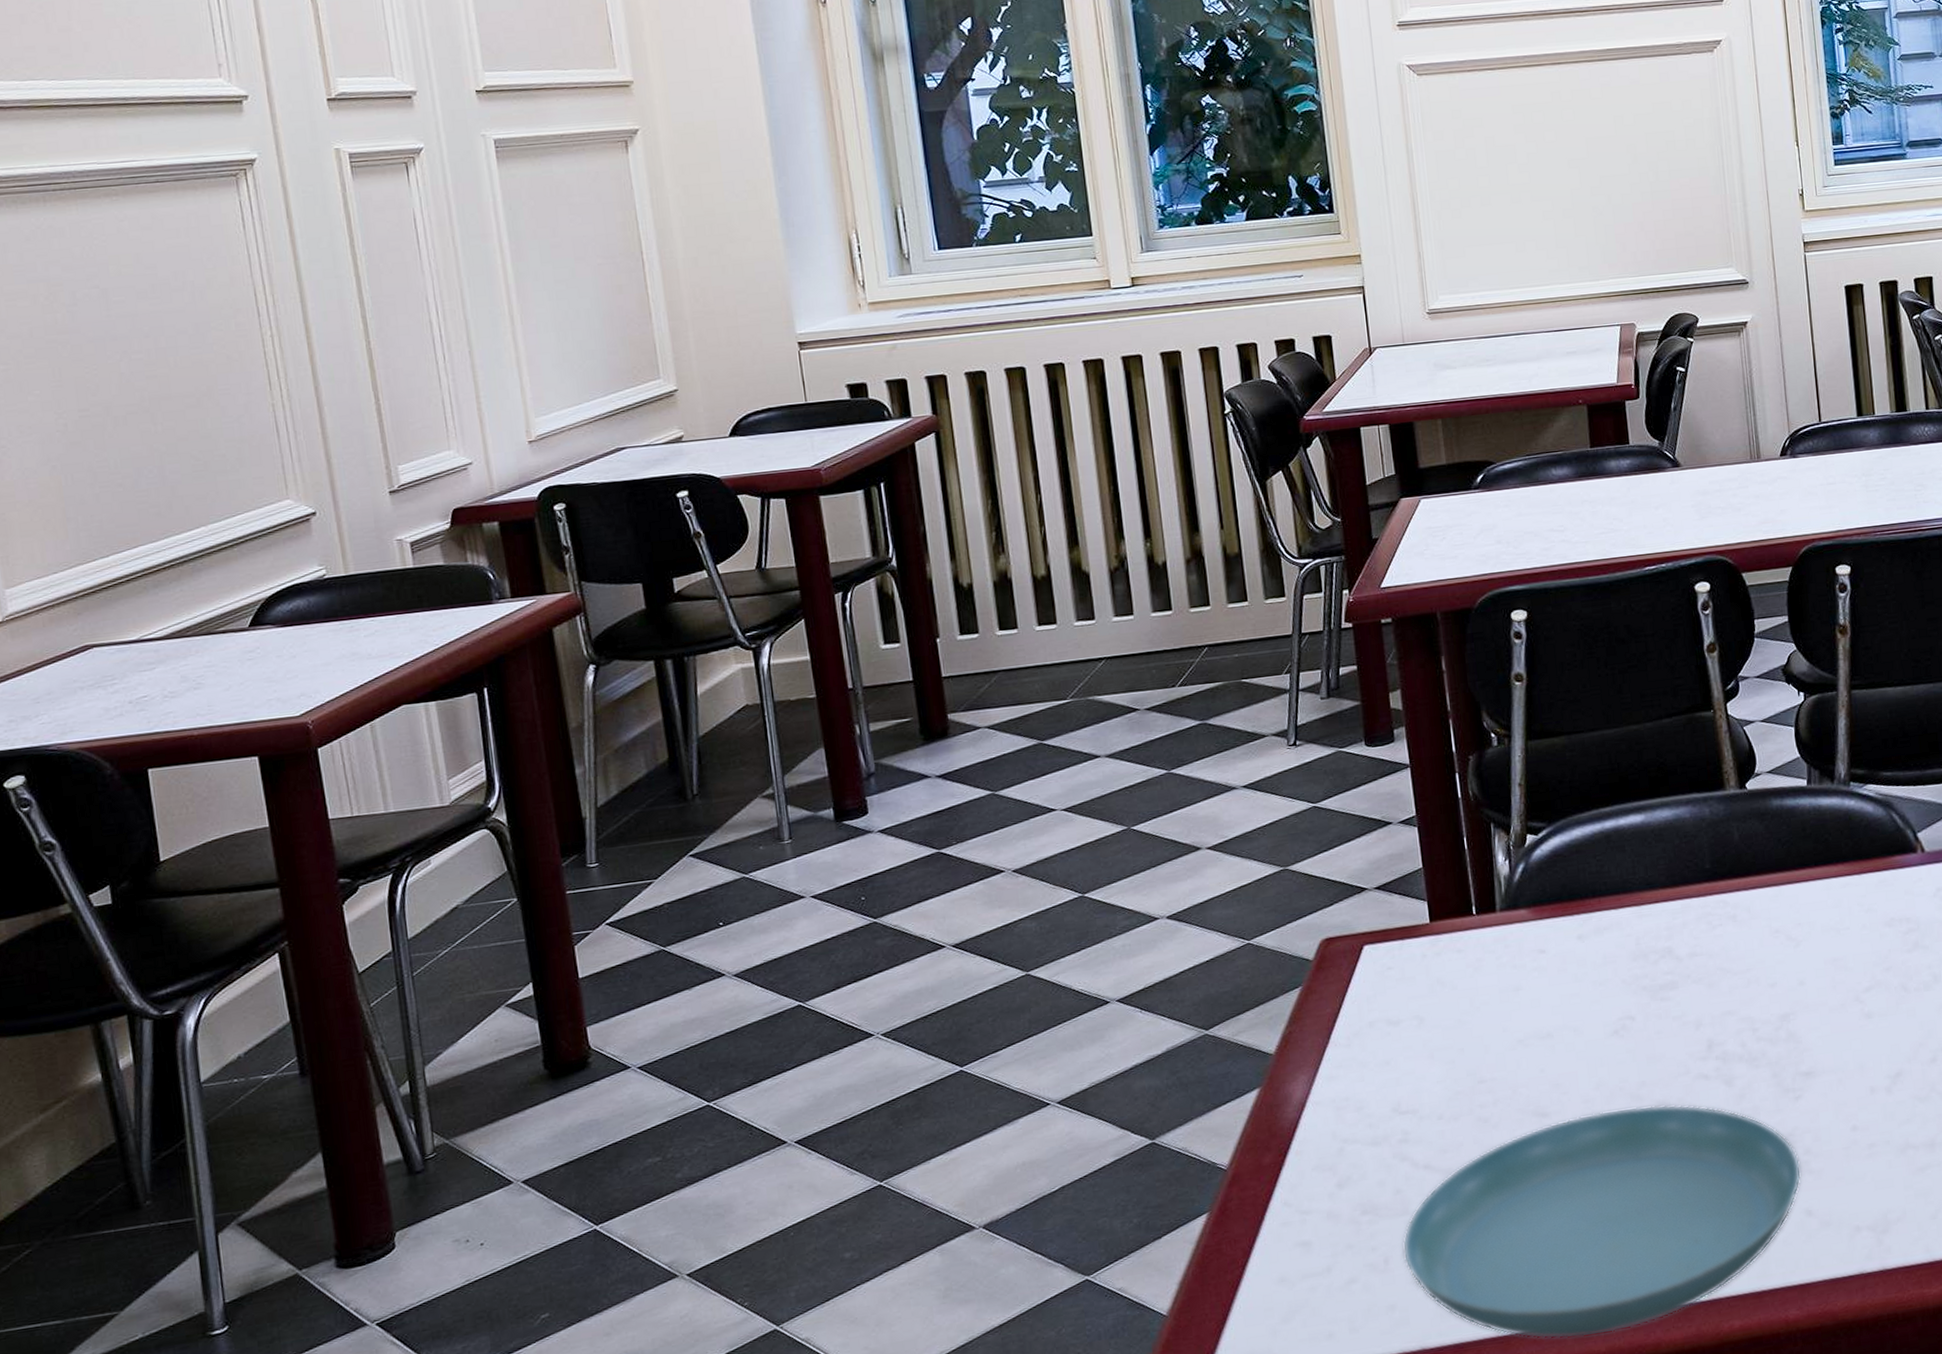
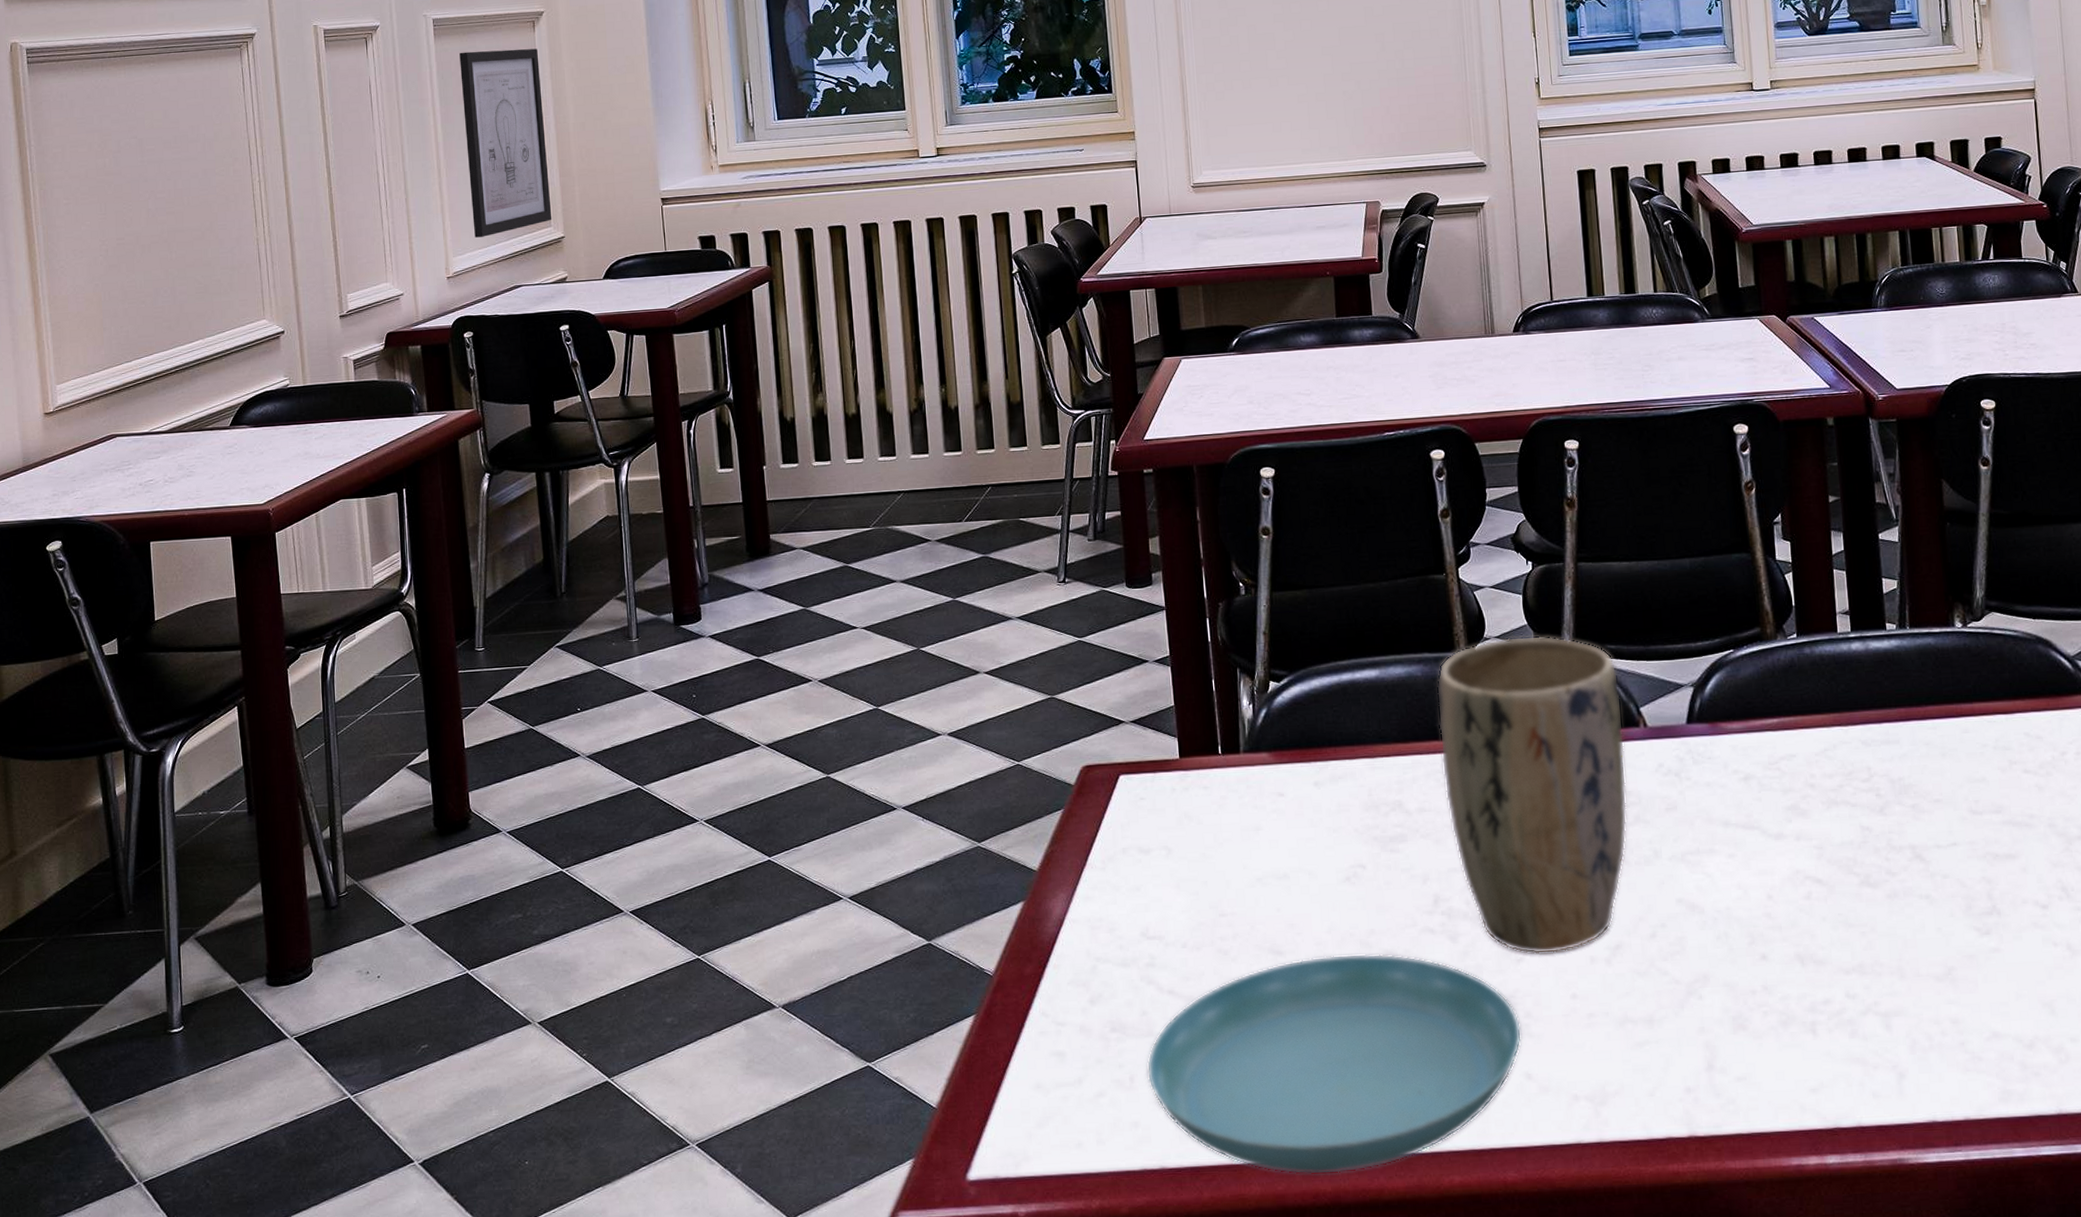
wall art: none [531,172,661,394] -> present [459,48,552,238]
plant pot: none [1706,767,1906,1090] -> present [1436,635,1628,955]

